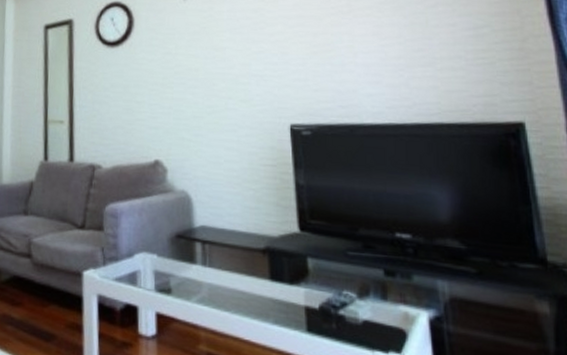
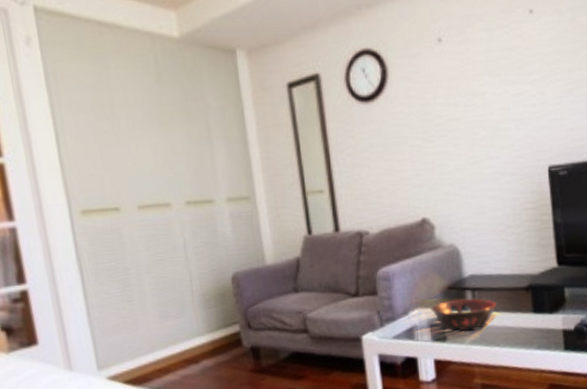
decorative bowl: none [157,248,228,287] -> present [431,298,496,331]

